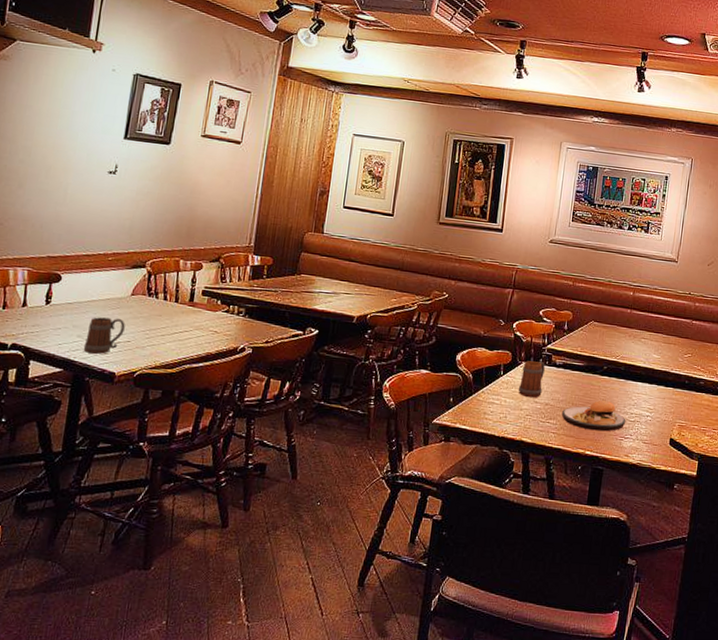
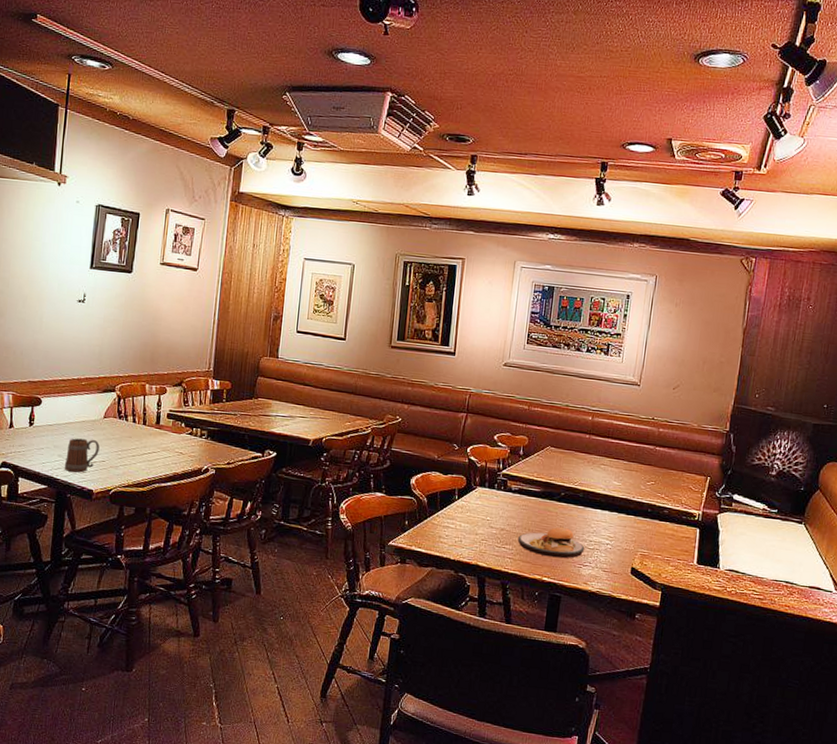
beer mug: present [518,361,545,398] -> none [473,485,500,523]

